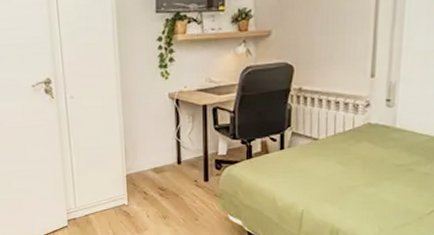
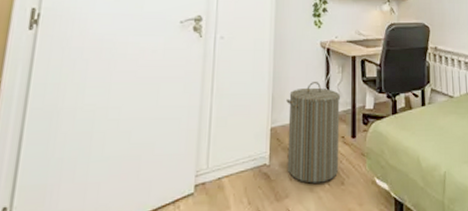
laundry hamper: none [138,132,193,219] -> present [286,82,341,184]

